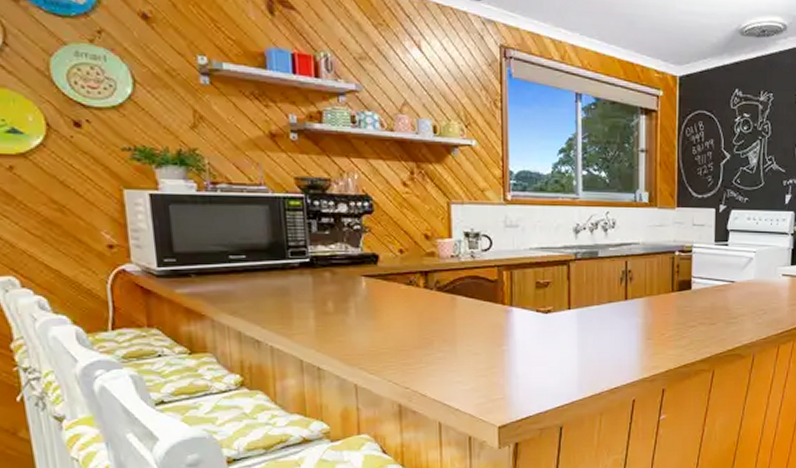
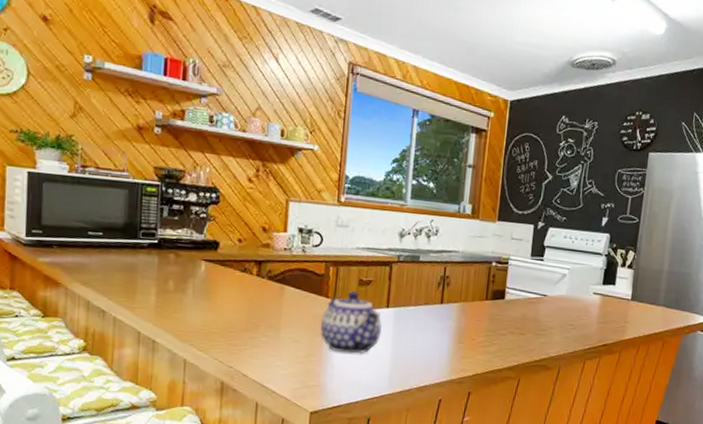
teapot: none [499,296,566,361] -> present [320,291,382,354]

